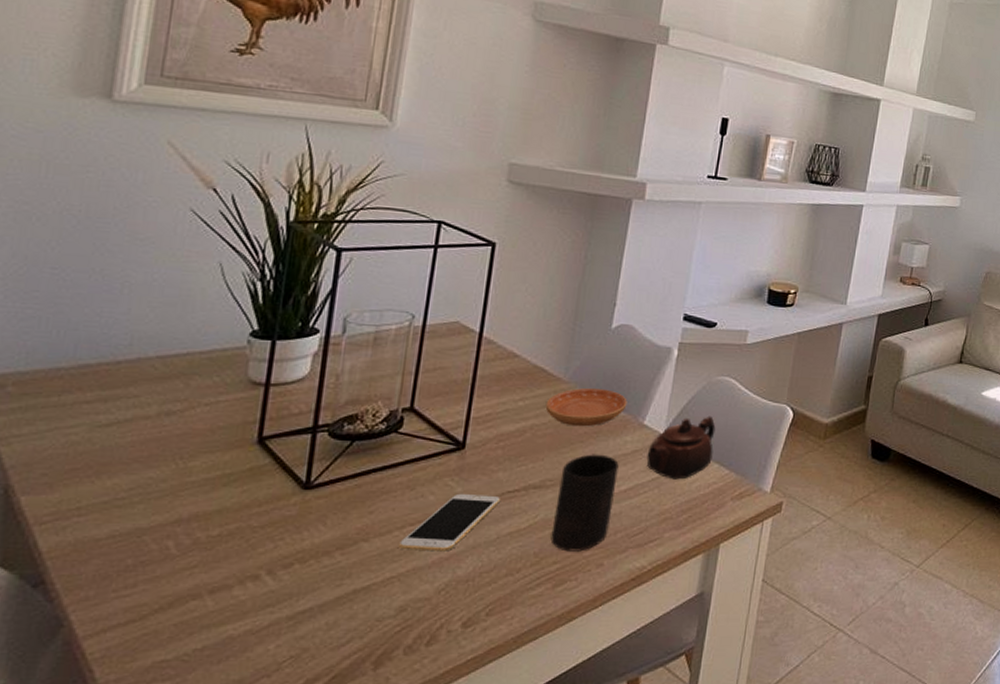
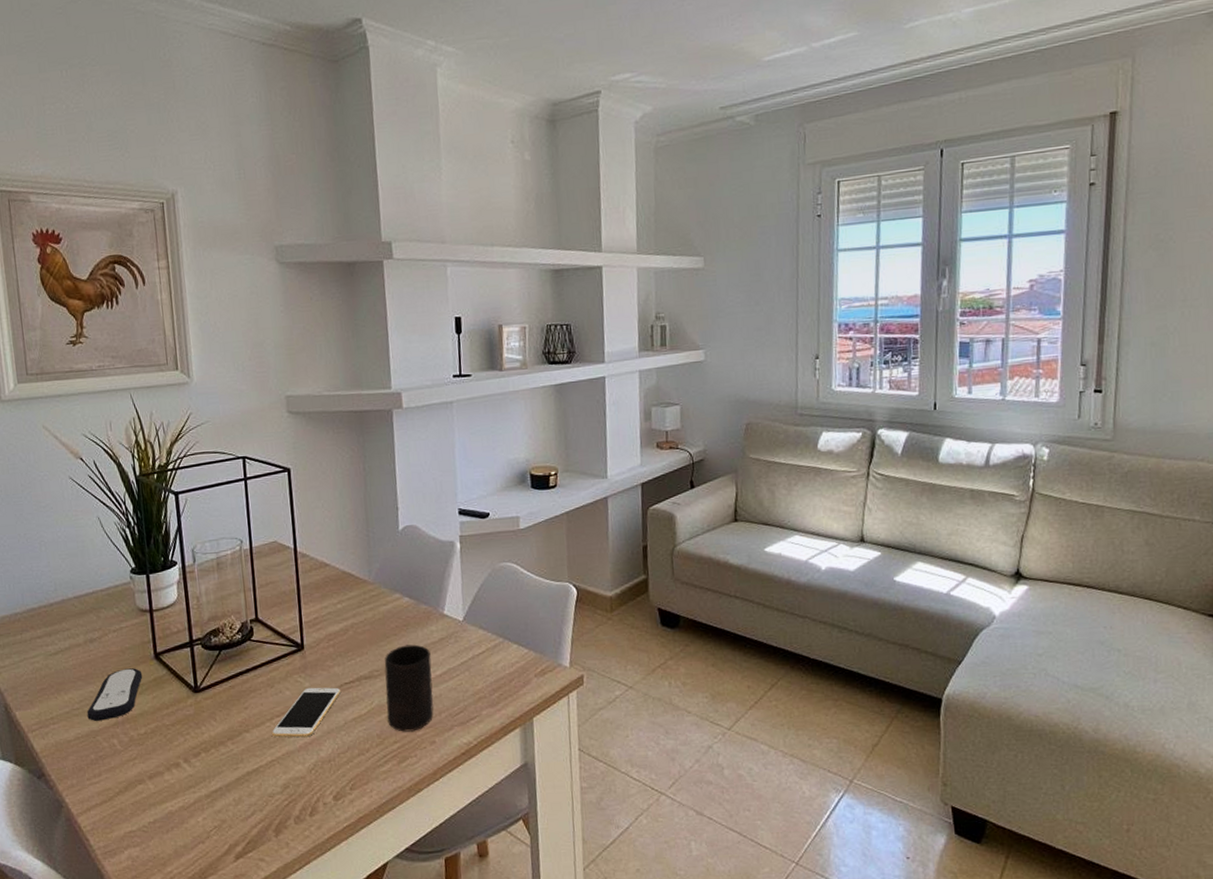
remote control: none [135,452,235,516] -> present [87,668,143,721]
saucer: present [545,387,628,427] -> none [359,585,426,622]
teapot: present [646,416,716,480] -> none [452,600,511,662]

